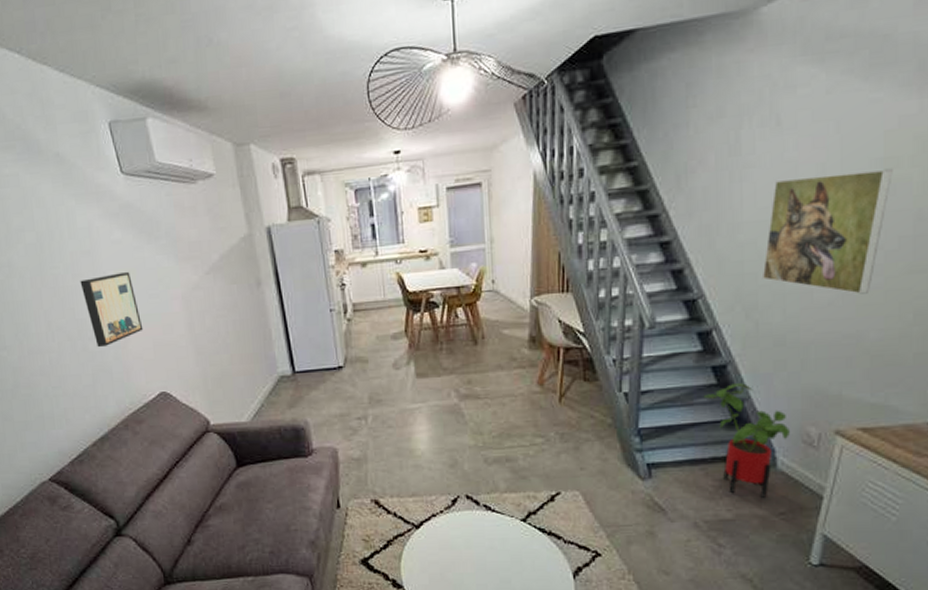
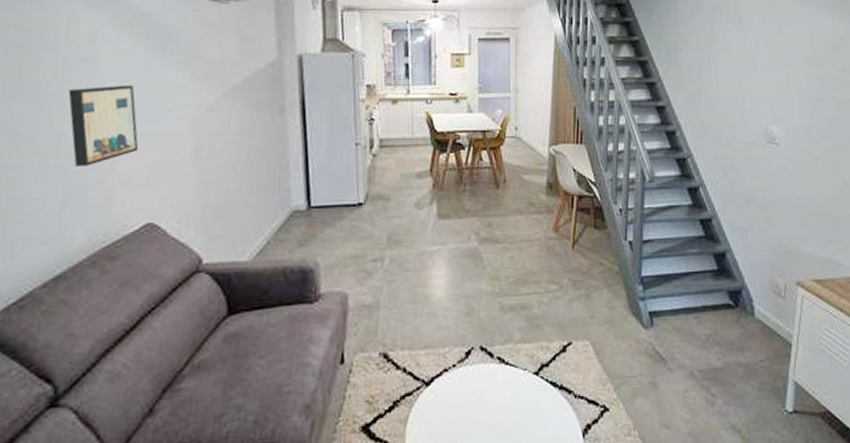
house plant: present [703,383,790,499] -> none [694,236,763,347]
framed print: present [761,168,893,294] -> none [734,65,820,163]

